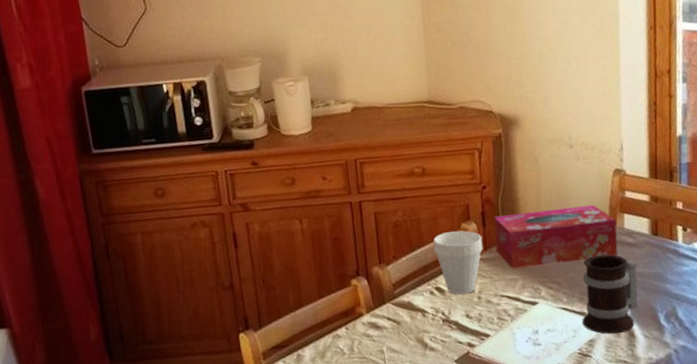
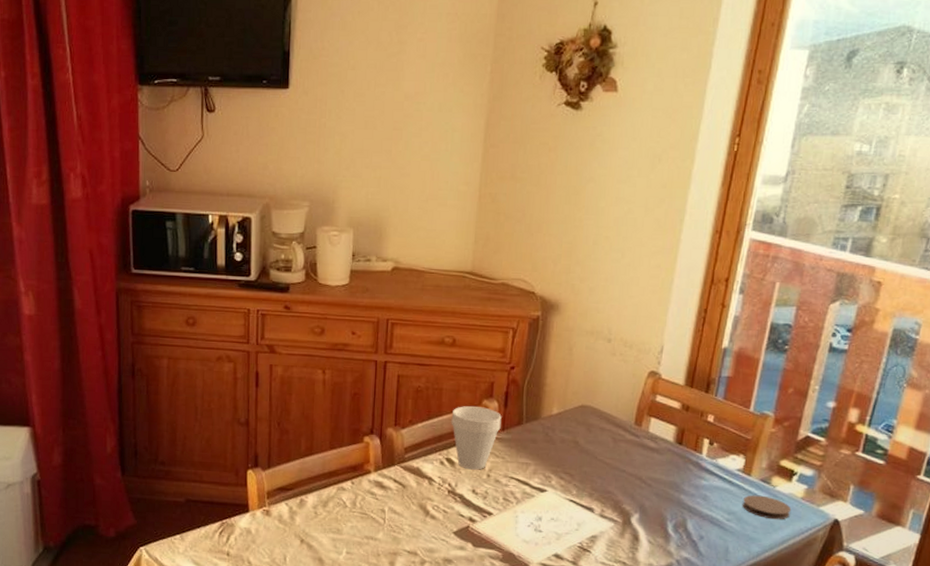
tissue box: present [494,204,618,269] -> none [514,398,642,458]
mug: present [582,254,638,334] -> none [588,454,655,535]

